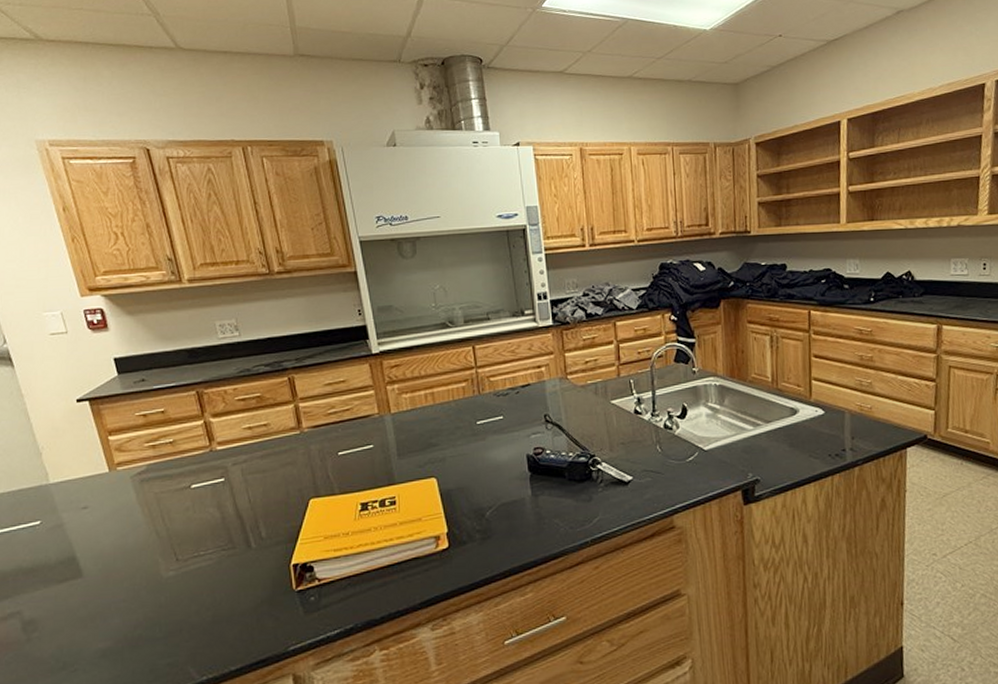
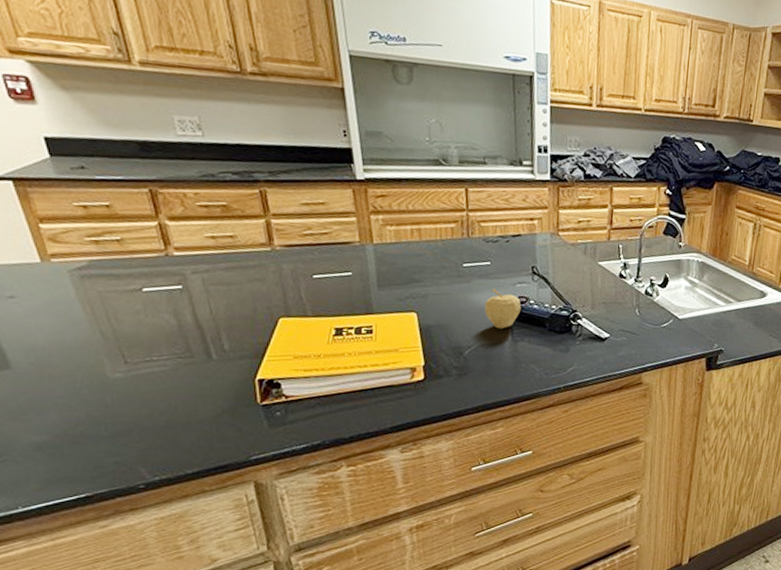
fruit: none [501,443,539,485] -> present [484,289,522,329]

